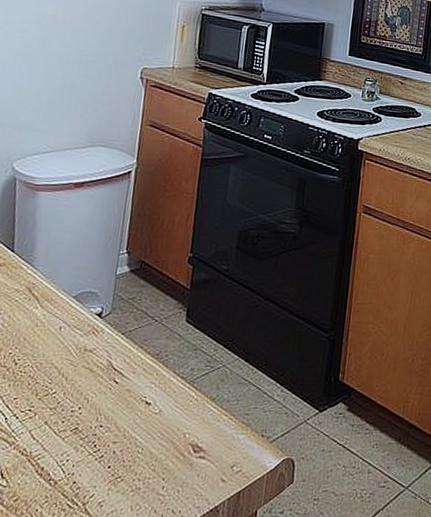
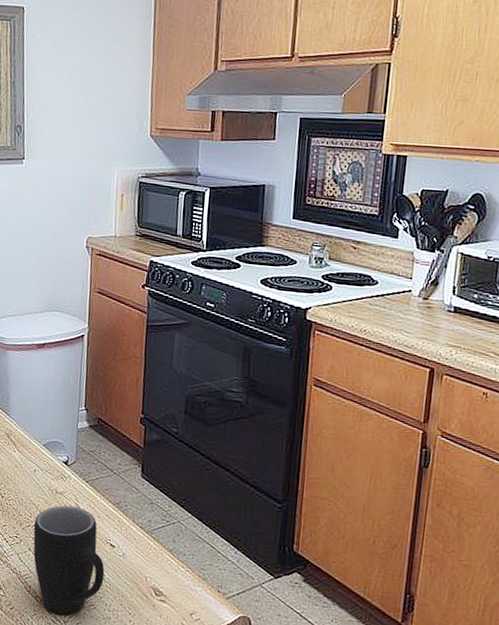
mug: none [50,363,137,497] -> present [33,505,105,615]

